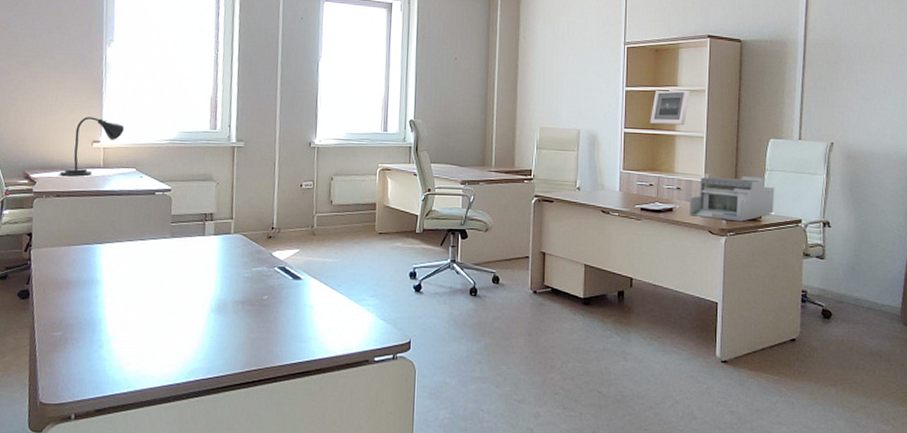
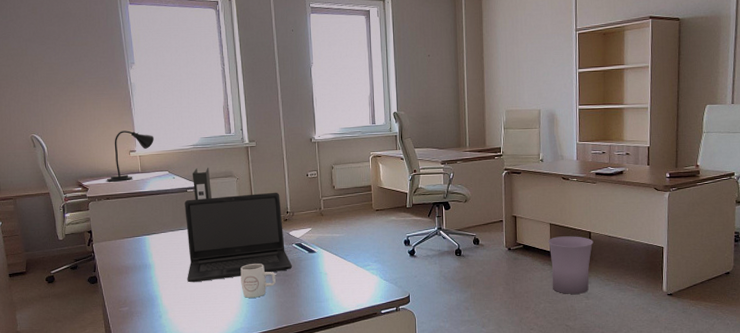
laptop: none [140,202,271,307] -> present [184,192,292,283]
binder: none [163,167,185,206] -> present [193,167,213,200]
mug: none [206,288,250,331] -> present [240,263,277,298]
waste bin: none [582,281,635,353] -> present [548,236,594,294]
picture frame: present [650,88,690,126] -> none [600,66,635,101]
architectural model: present [689,174,775,222] -> none [637,138,711,179]

